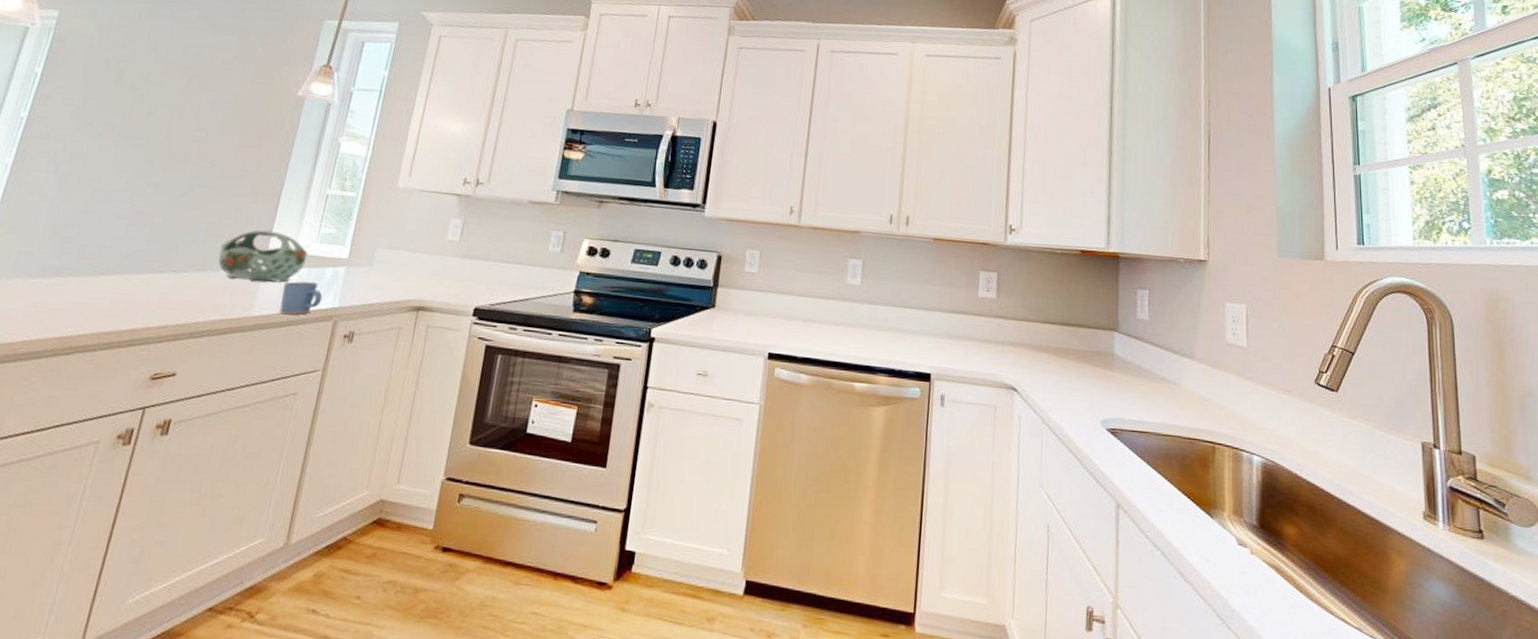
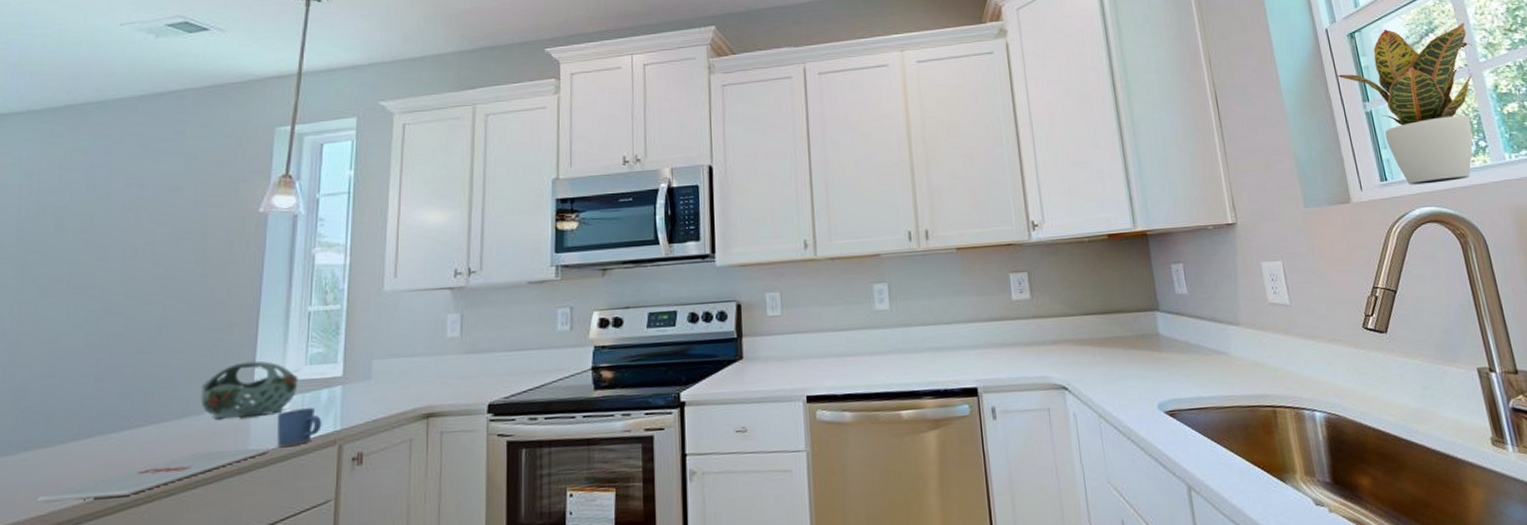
magazine: none [61,305,272,334] -> present [37,447,269,502]
potted plant: none [1332,97,1472,257] -> present [1337,22,1473,185]

